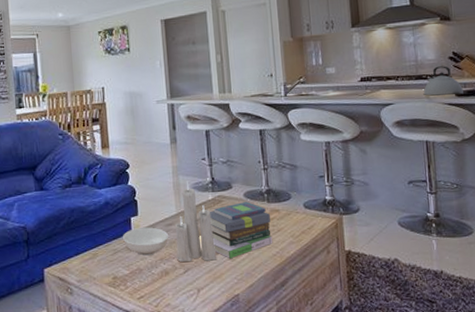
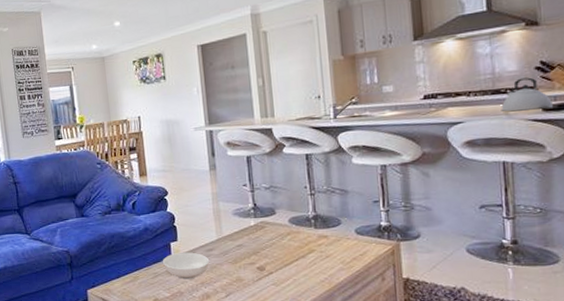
candle: present [174,181,217,262] -> none [215,207,260,287]
books: present [210,202,273,258] -> none [252,228,321,284]

